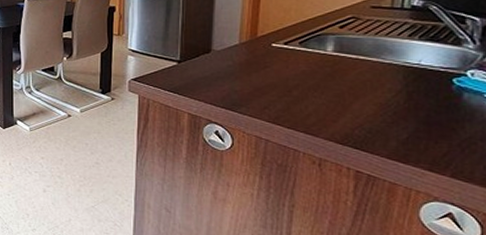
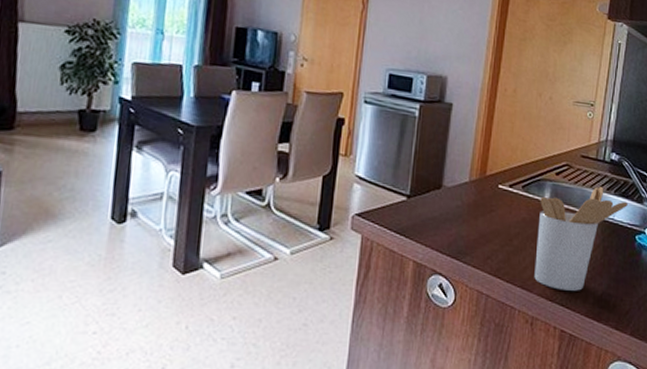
utensil holder: none [319,34,439,135] -> present [534,186,628,291]

